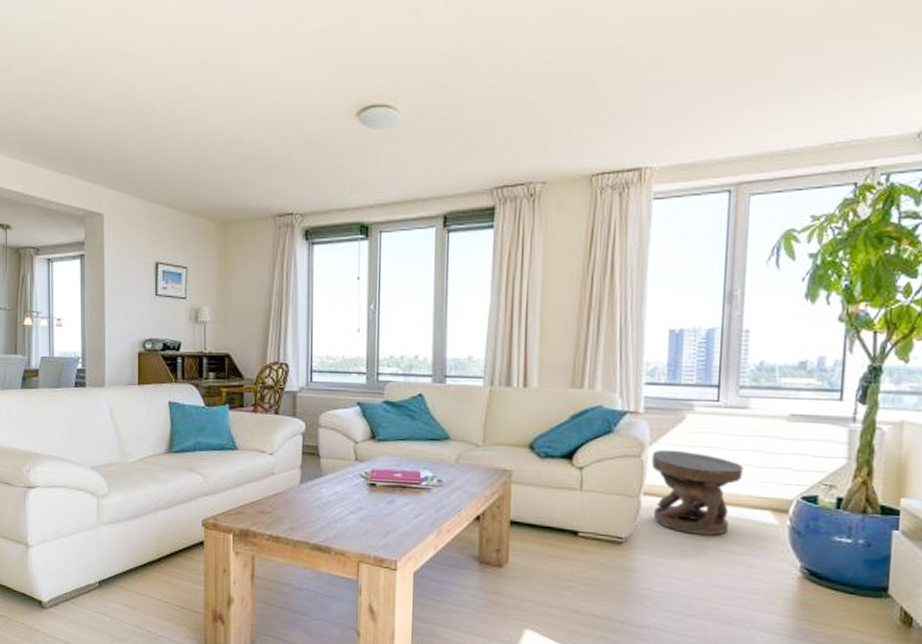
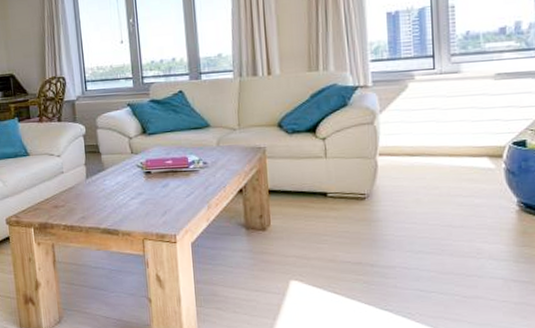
carved stool: present [652,449,744,537] -> none [383,114,461,185]

